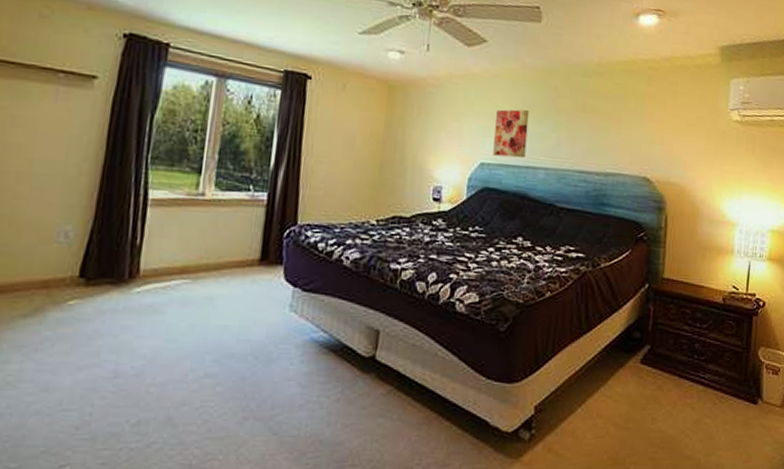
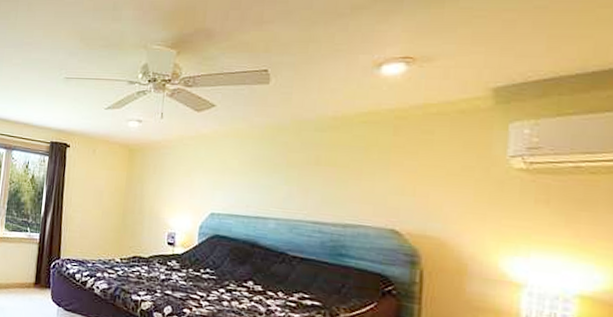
wall art: present [493,109,530,159] -> none [222,165,259,210]

